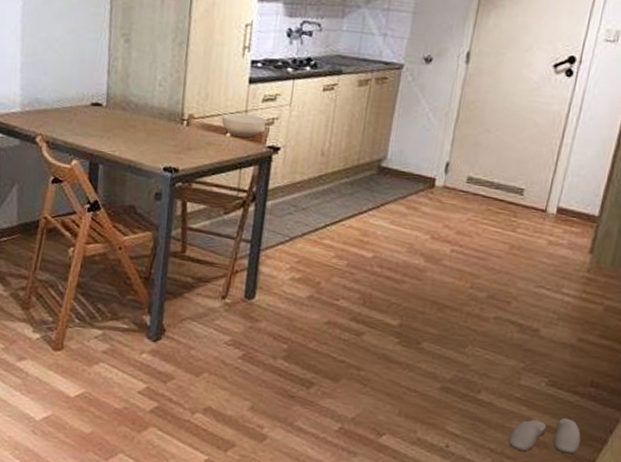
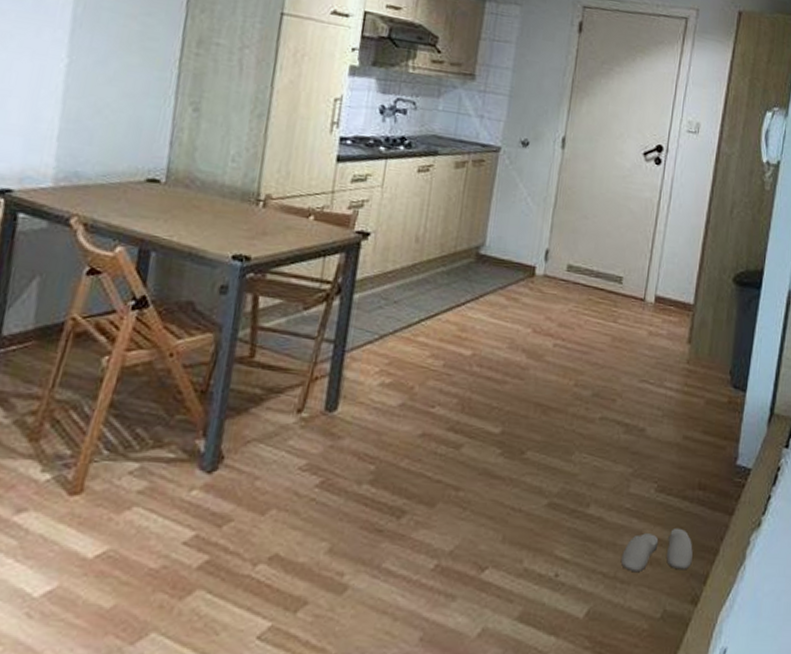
bowl: present [221,113,267,138] -> none [303,193,356,222]

